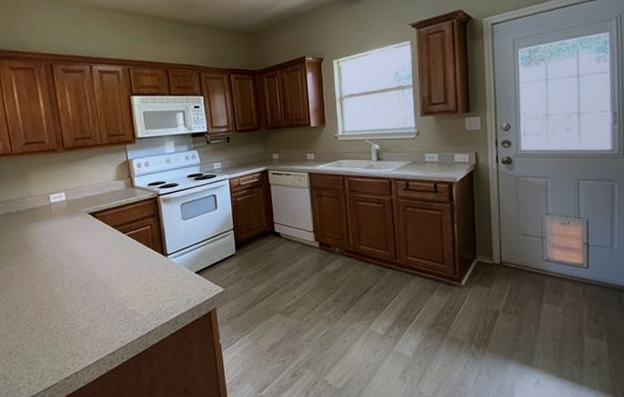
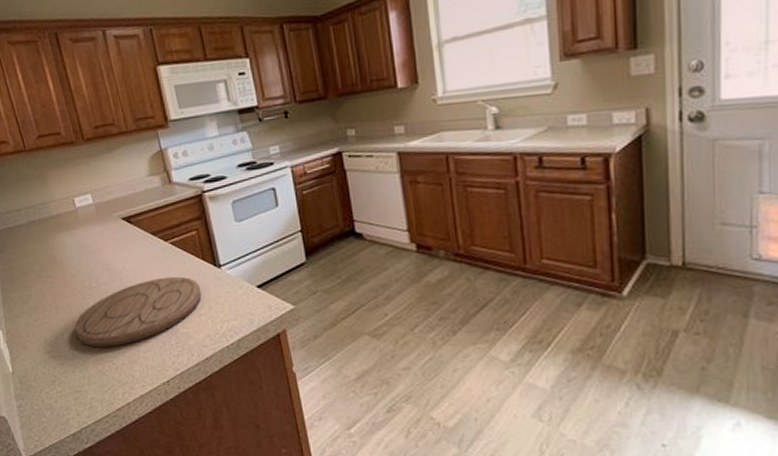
cutting board: none [36,262,150,323] -> present [75,276,202,348]

